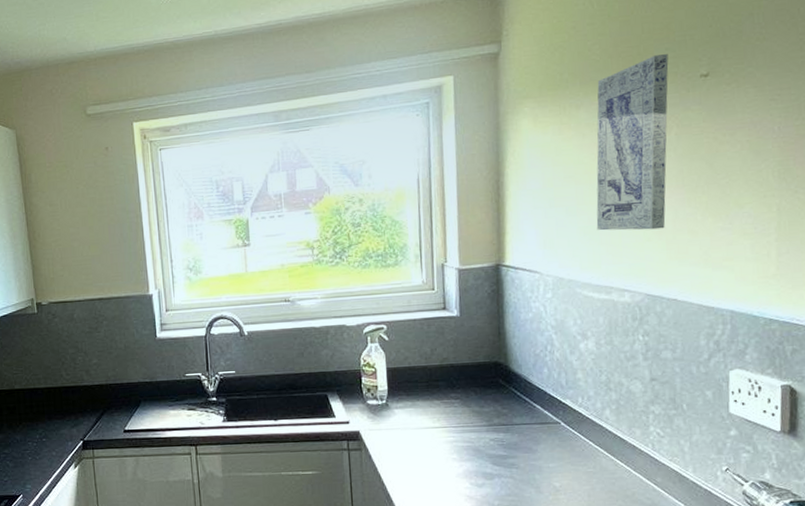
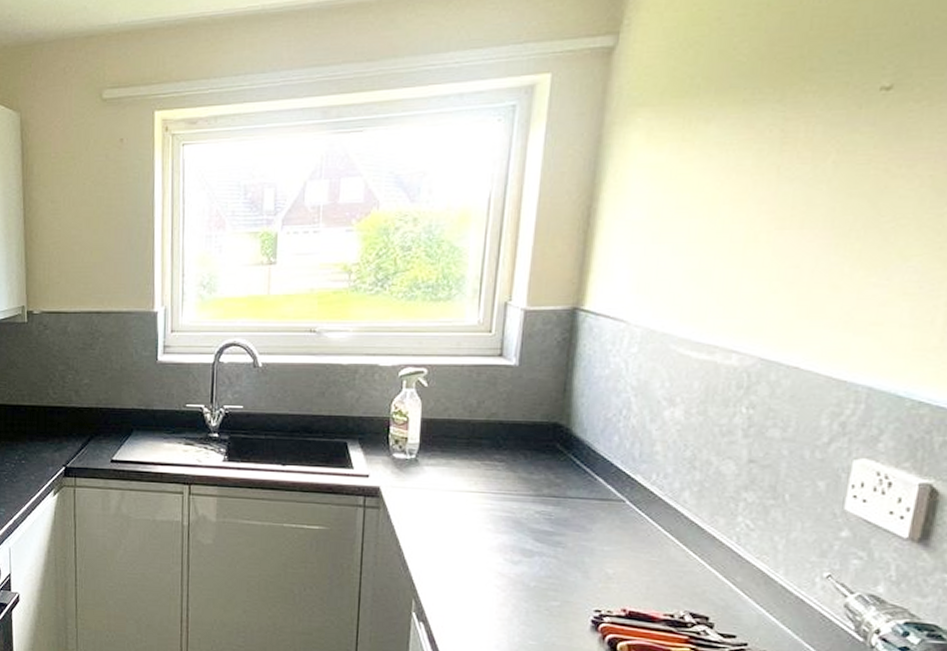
wall art: present [596,53,669,231] -> none [708,57,841,280]

